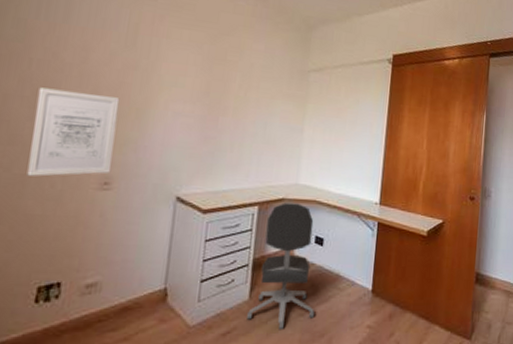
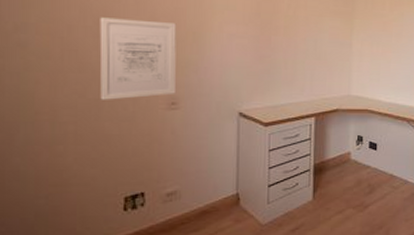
office chair: present [247,203,314,329] -> none [312,113,372,224]

